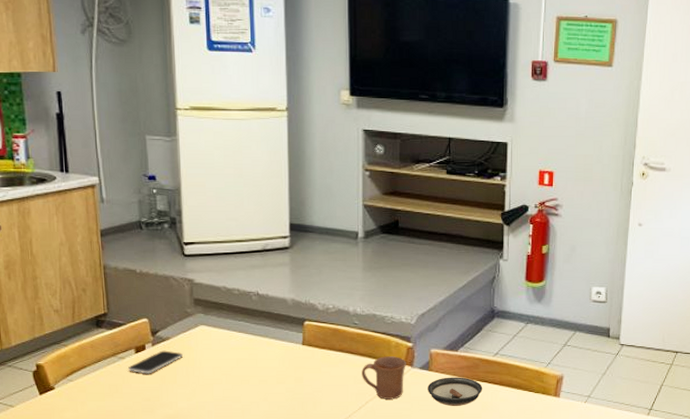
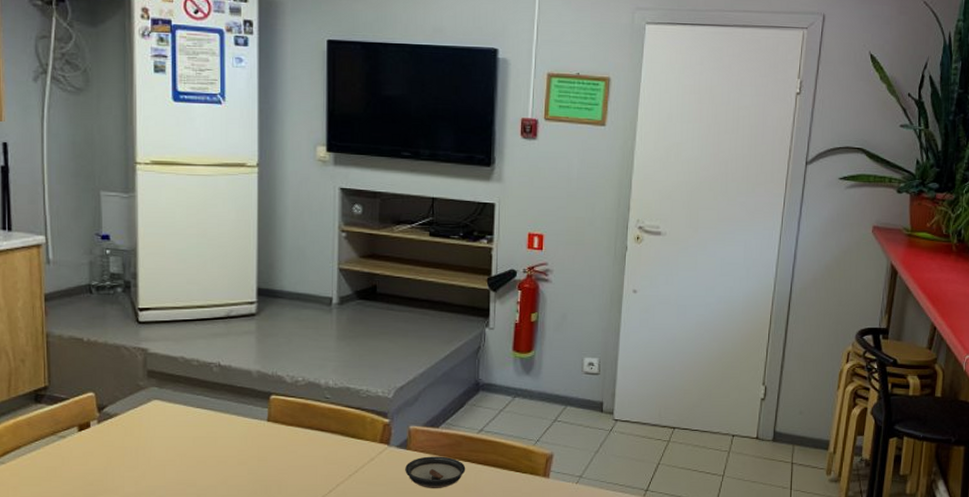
smartphone: present [128,350,183,374] -> none [70,428,132,455]
mug: present [362,356,406,399] -> none [333,434,382,482]

